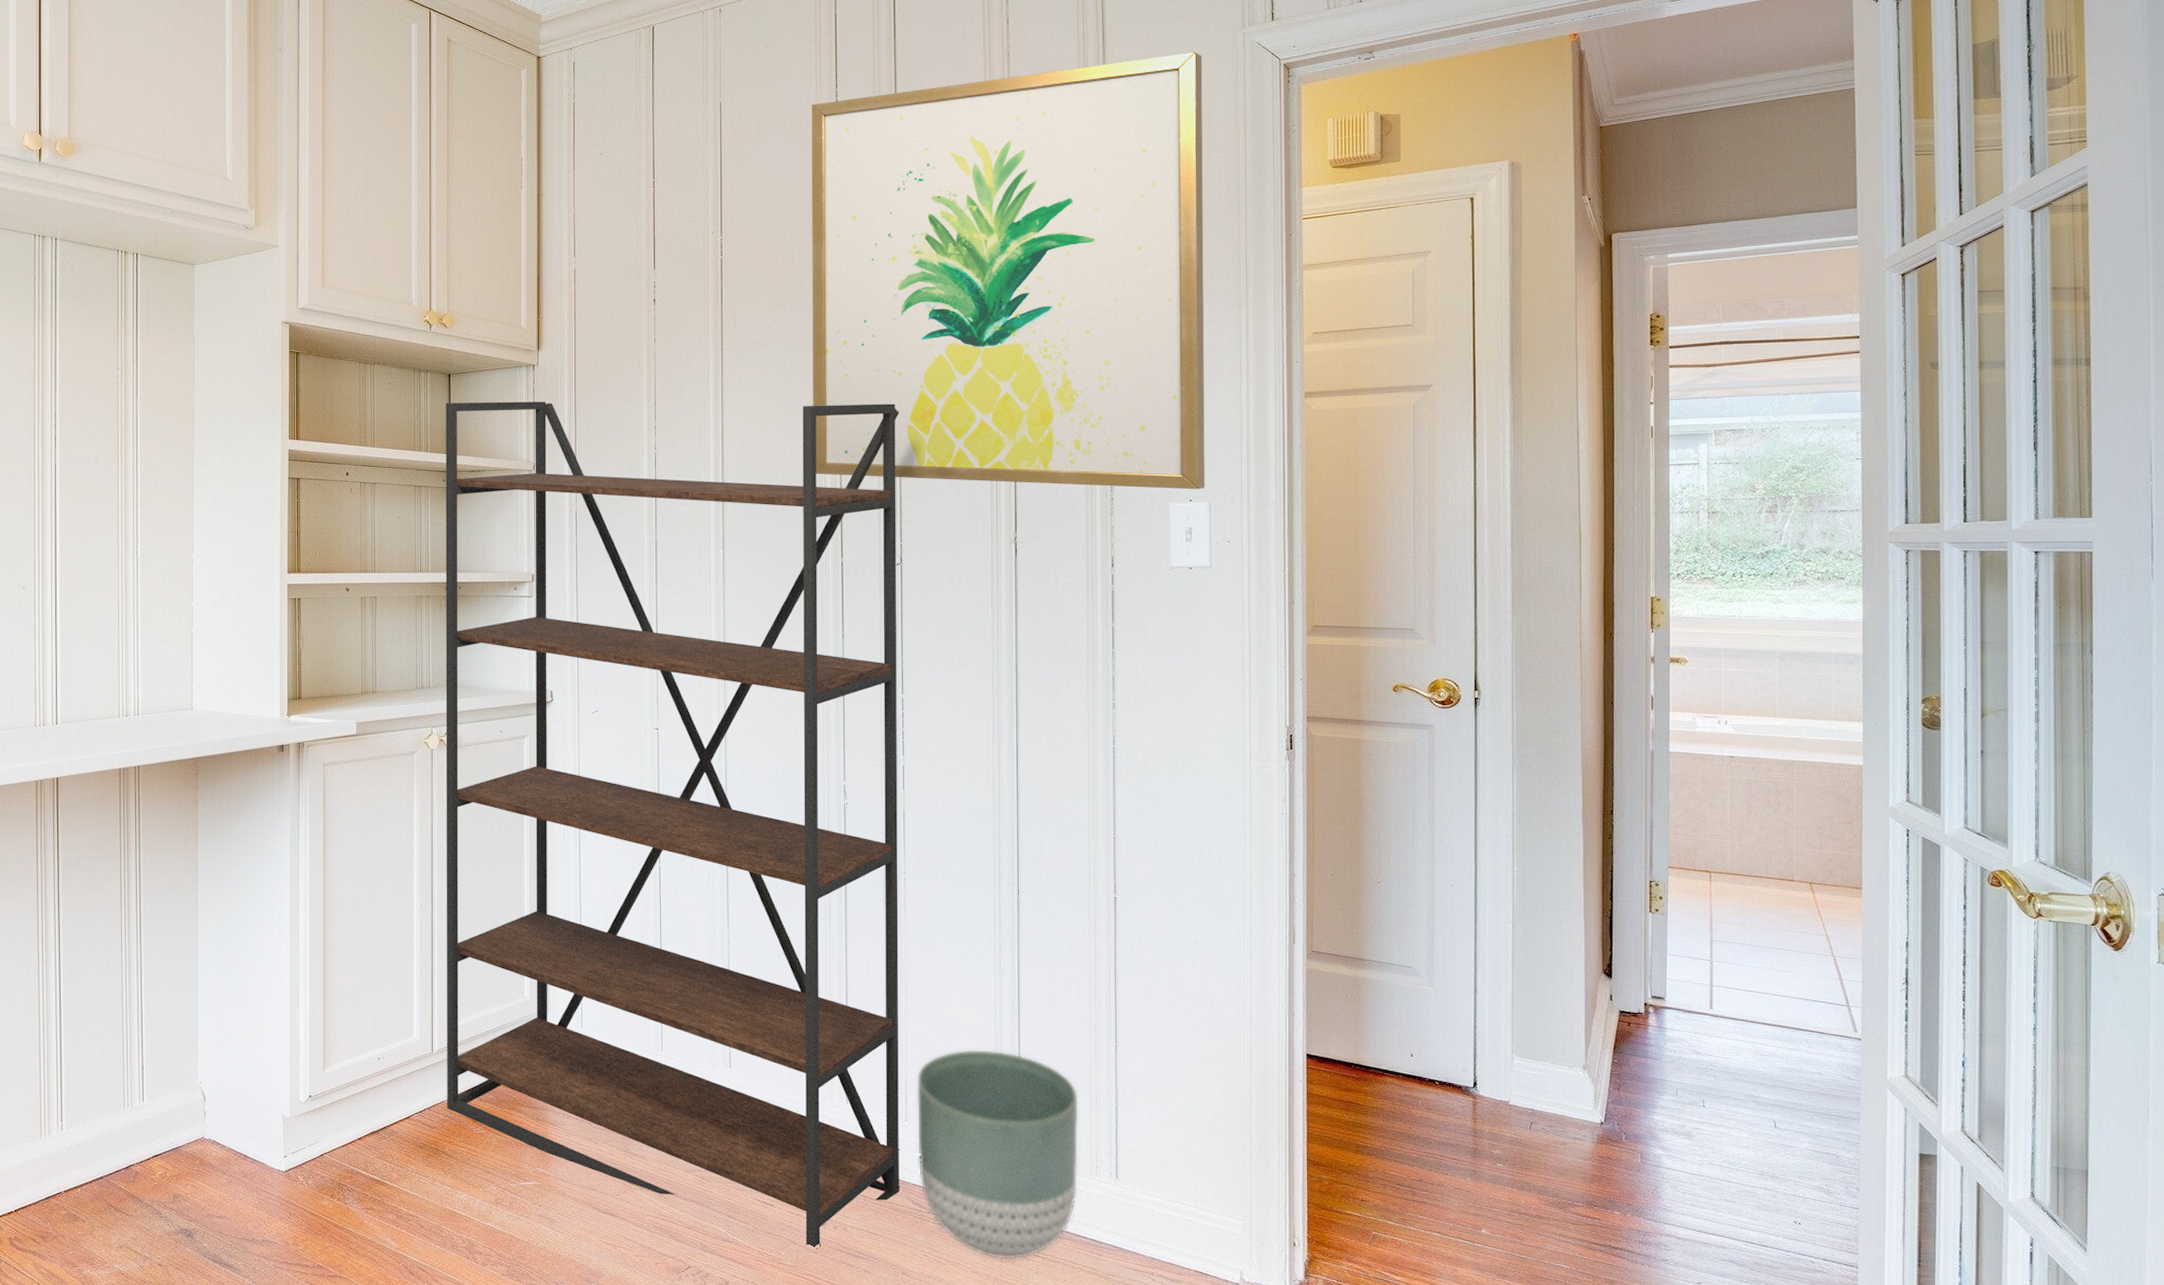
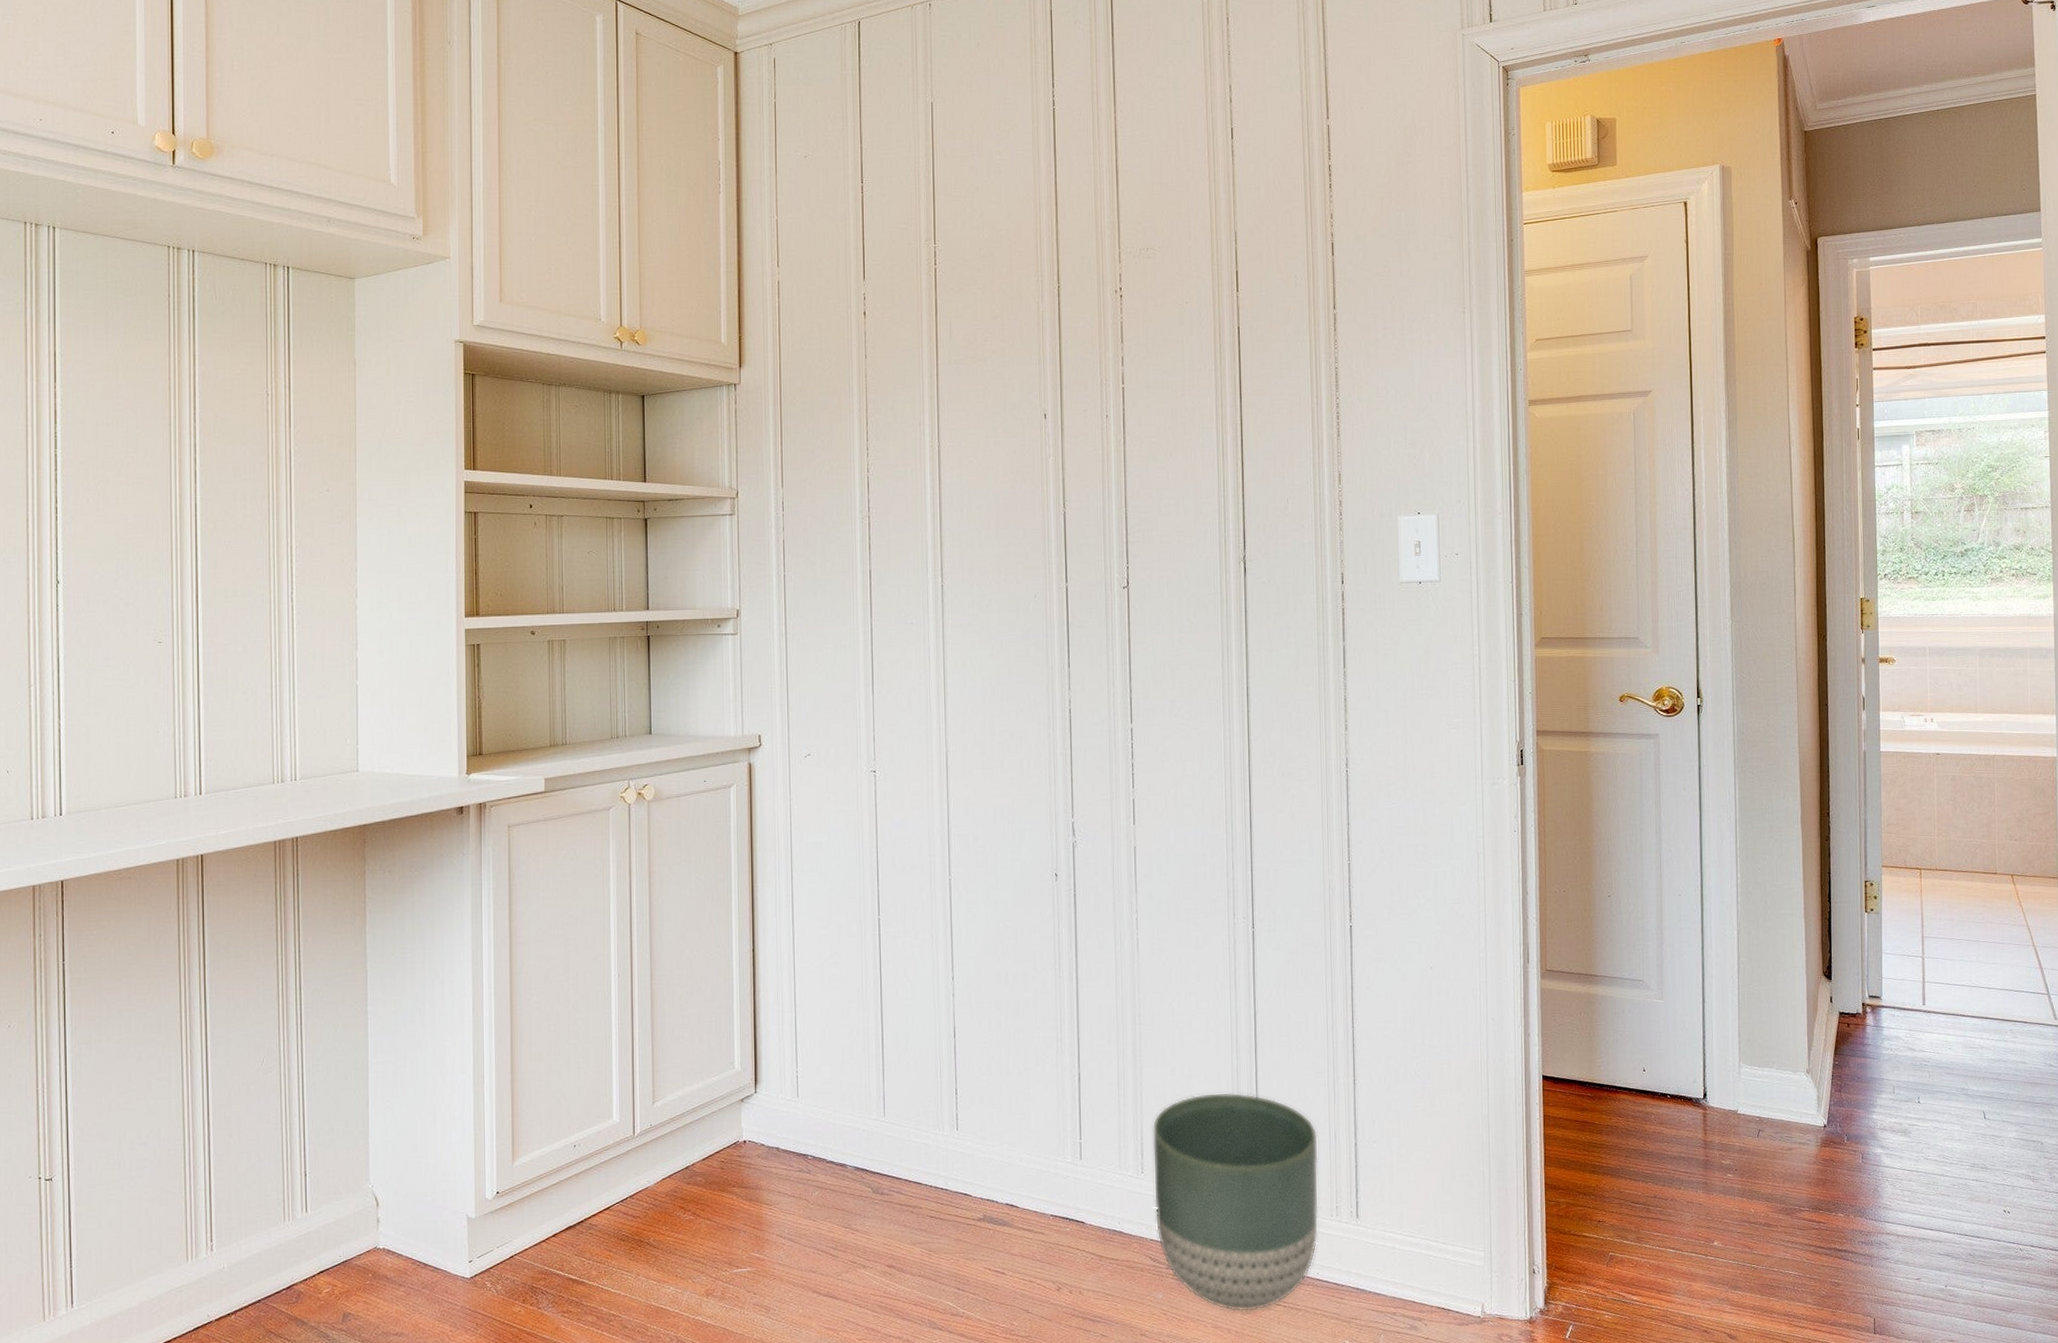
bookshelf: present [445,401,900,1249] -> none [639,419,1137,1317]
wall art: present [811,52,1205,490] -> none [1027,54,1433,502]

